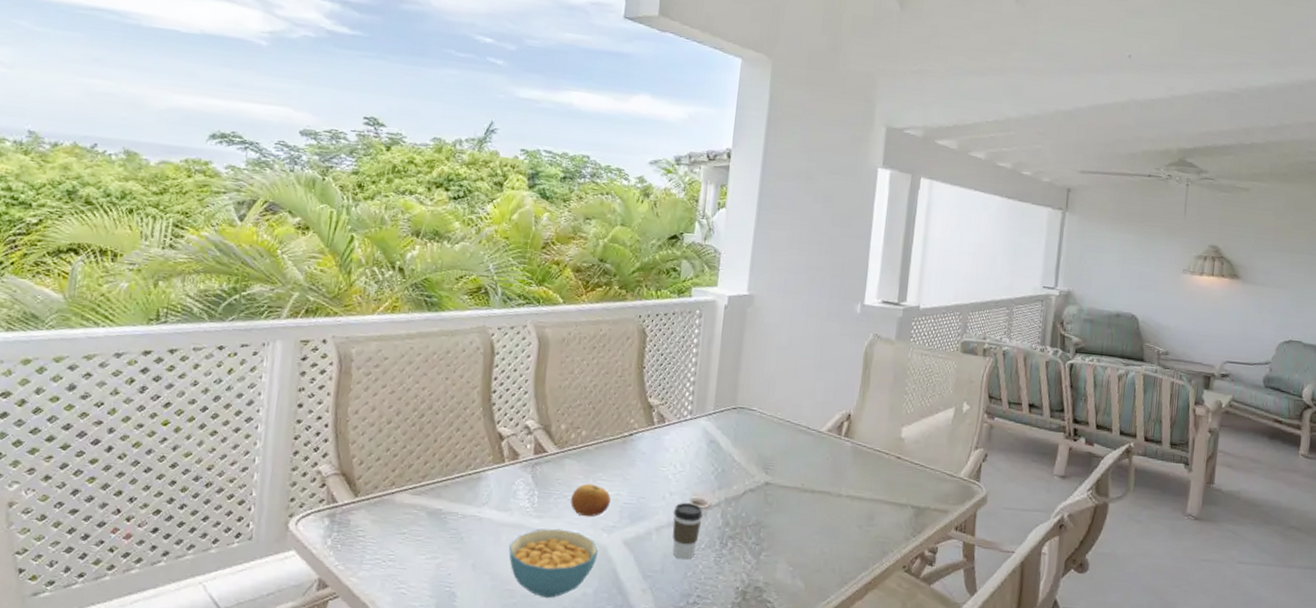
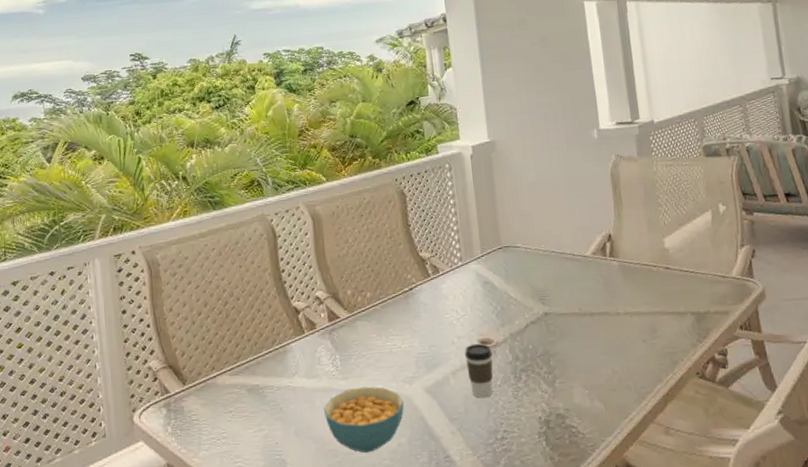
fruit: present [570,483,611,517] -> none [369,340,405,372]

